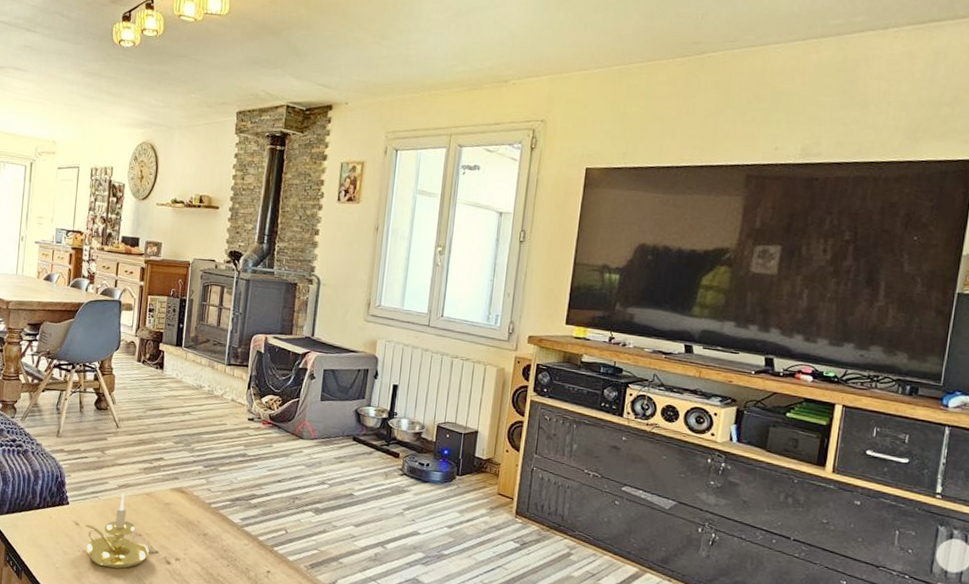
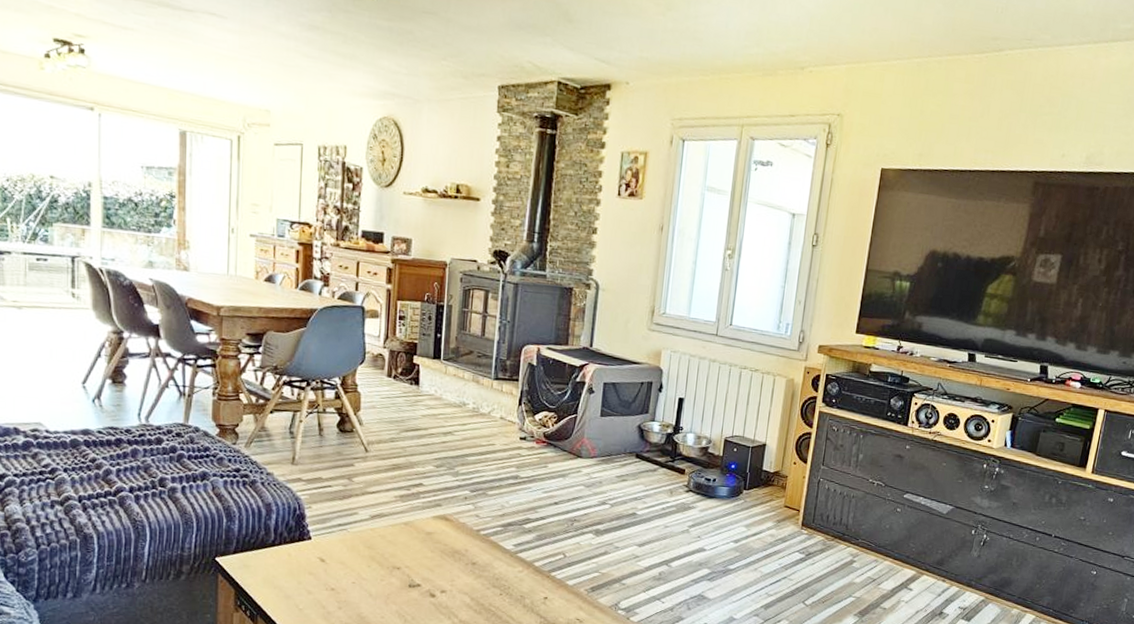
candle holder: present [85,492,150,569] -> none [332,523,411,606]

